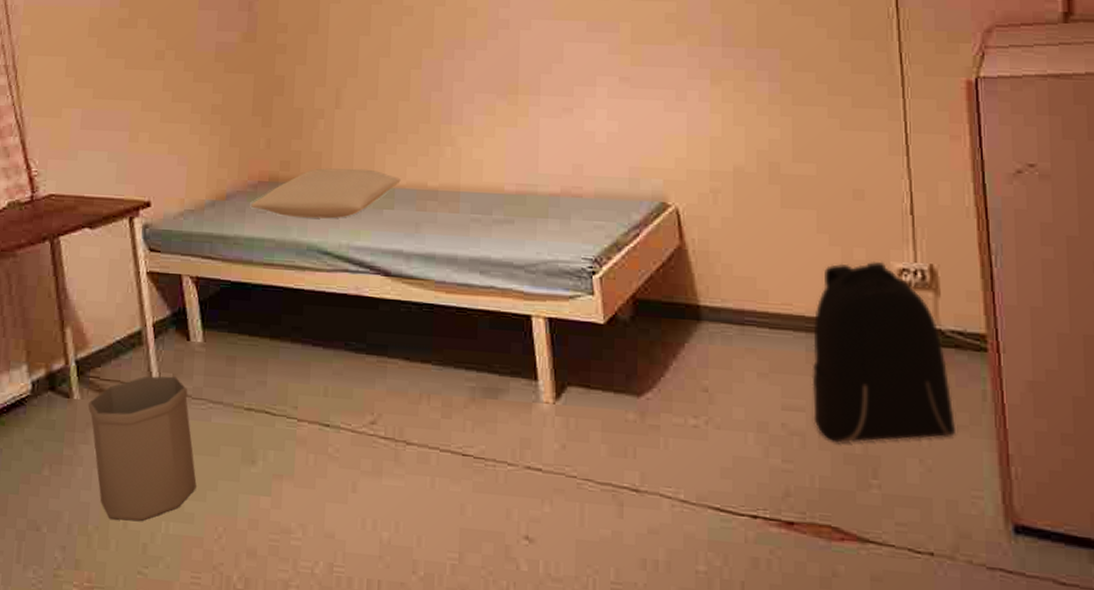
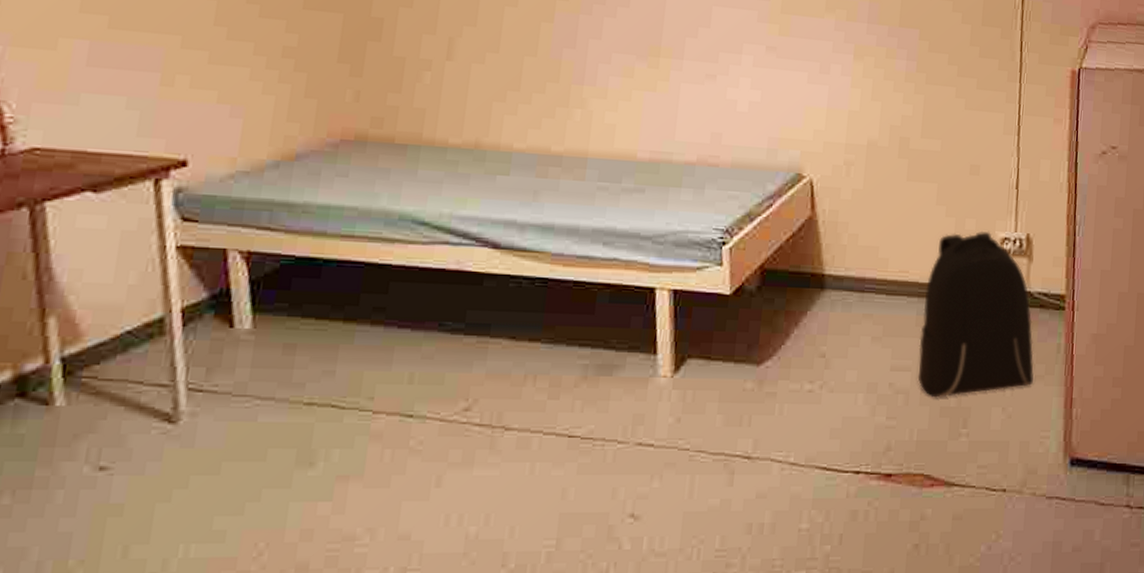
trash bin: present [88,376,197,521] -> none [77,371,232,549]
pillow: present [250,168,401,219] -> none [327,127,520,185]

